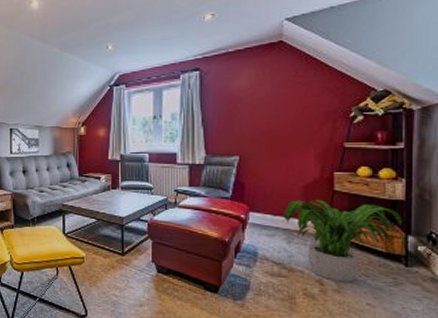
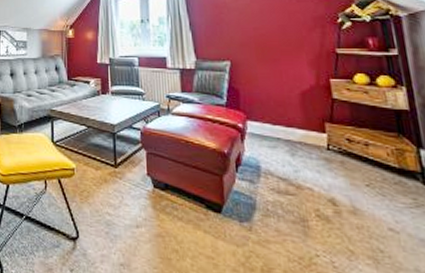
potted plant: present [284,200,402,283] -> none [283,108,411,204]

